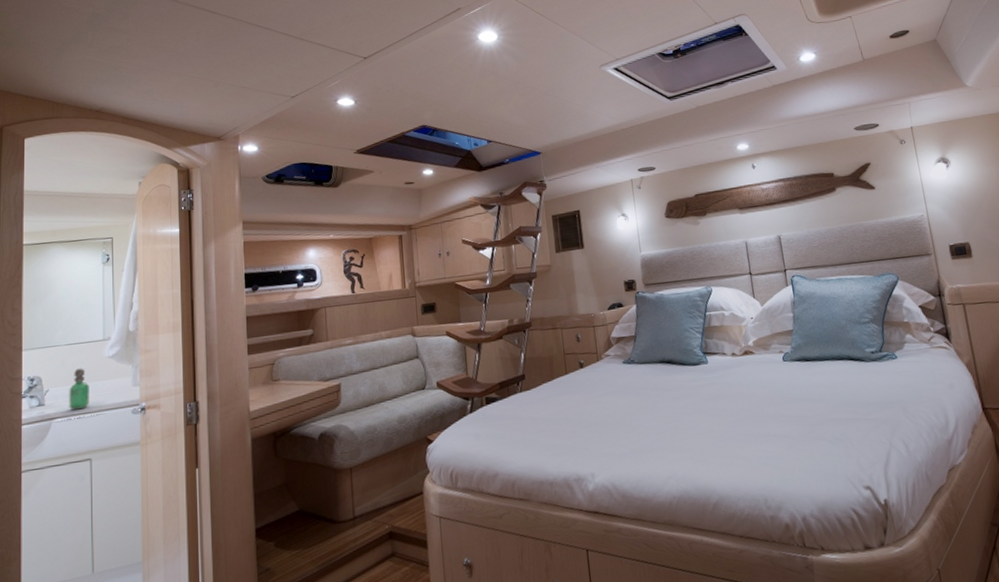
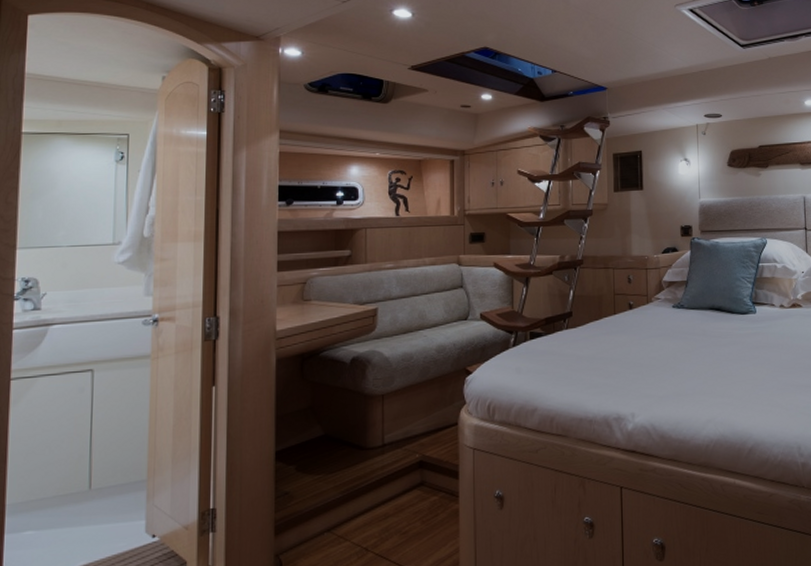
soap dispenser: present [69,368,89,410] -> none [69,272,94,317]

